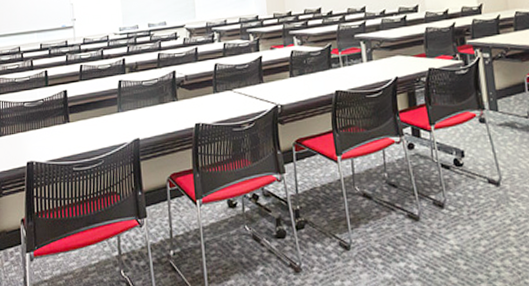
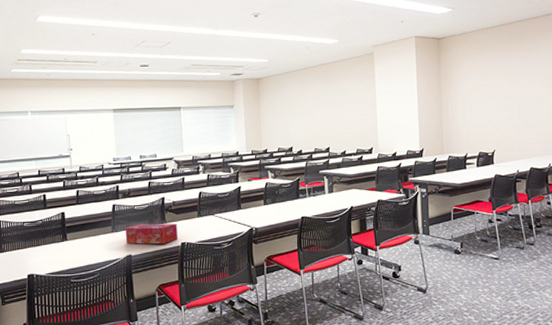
tissue box: none [132,101,191,126] -> present [125,223,178,245]

